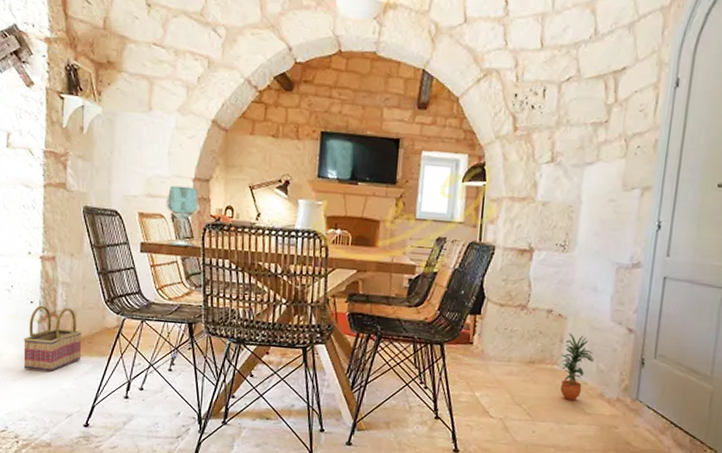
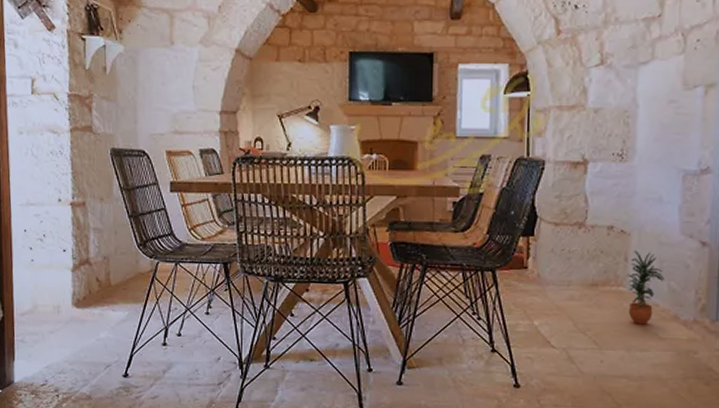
basket: present [23,305,82,372] -> none [58,253,116,321]
wine glass: present [165,185,200,247] -> none [192,120,228,183]

